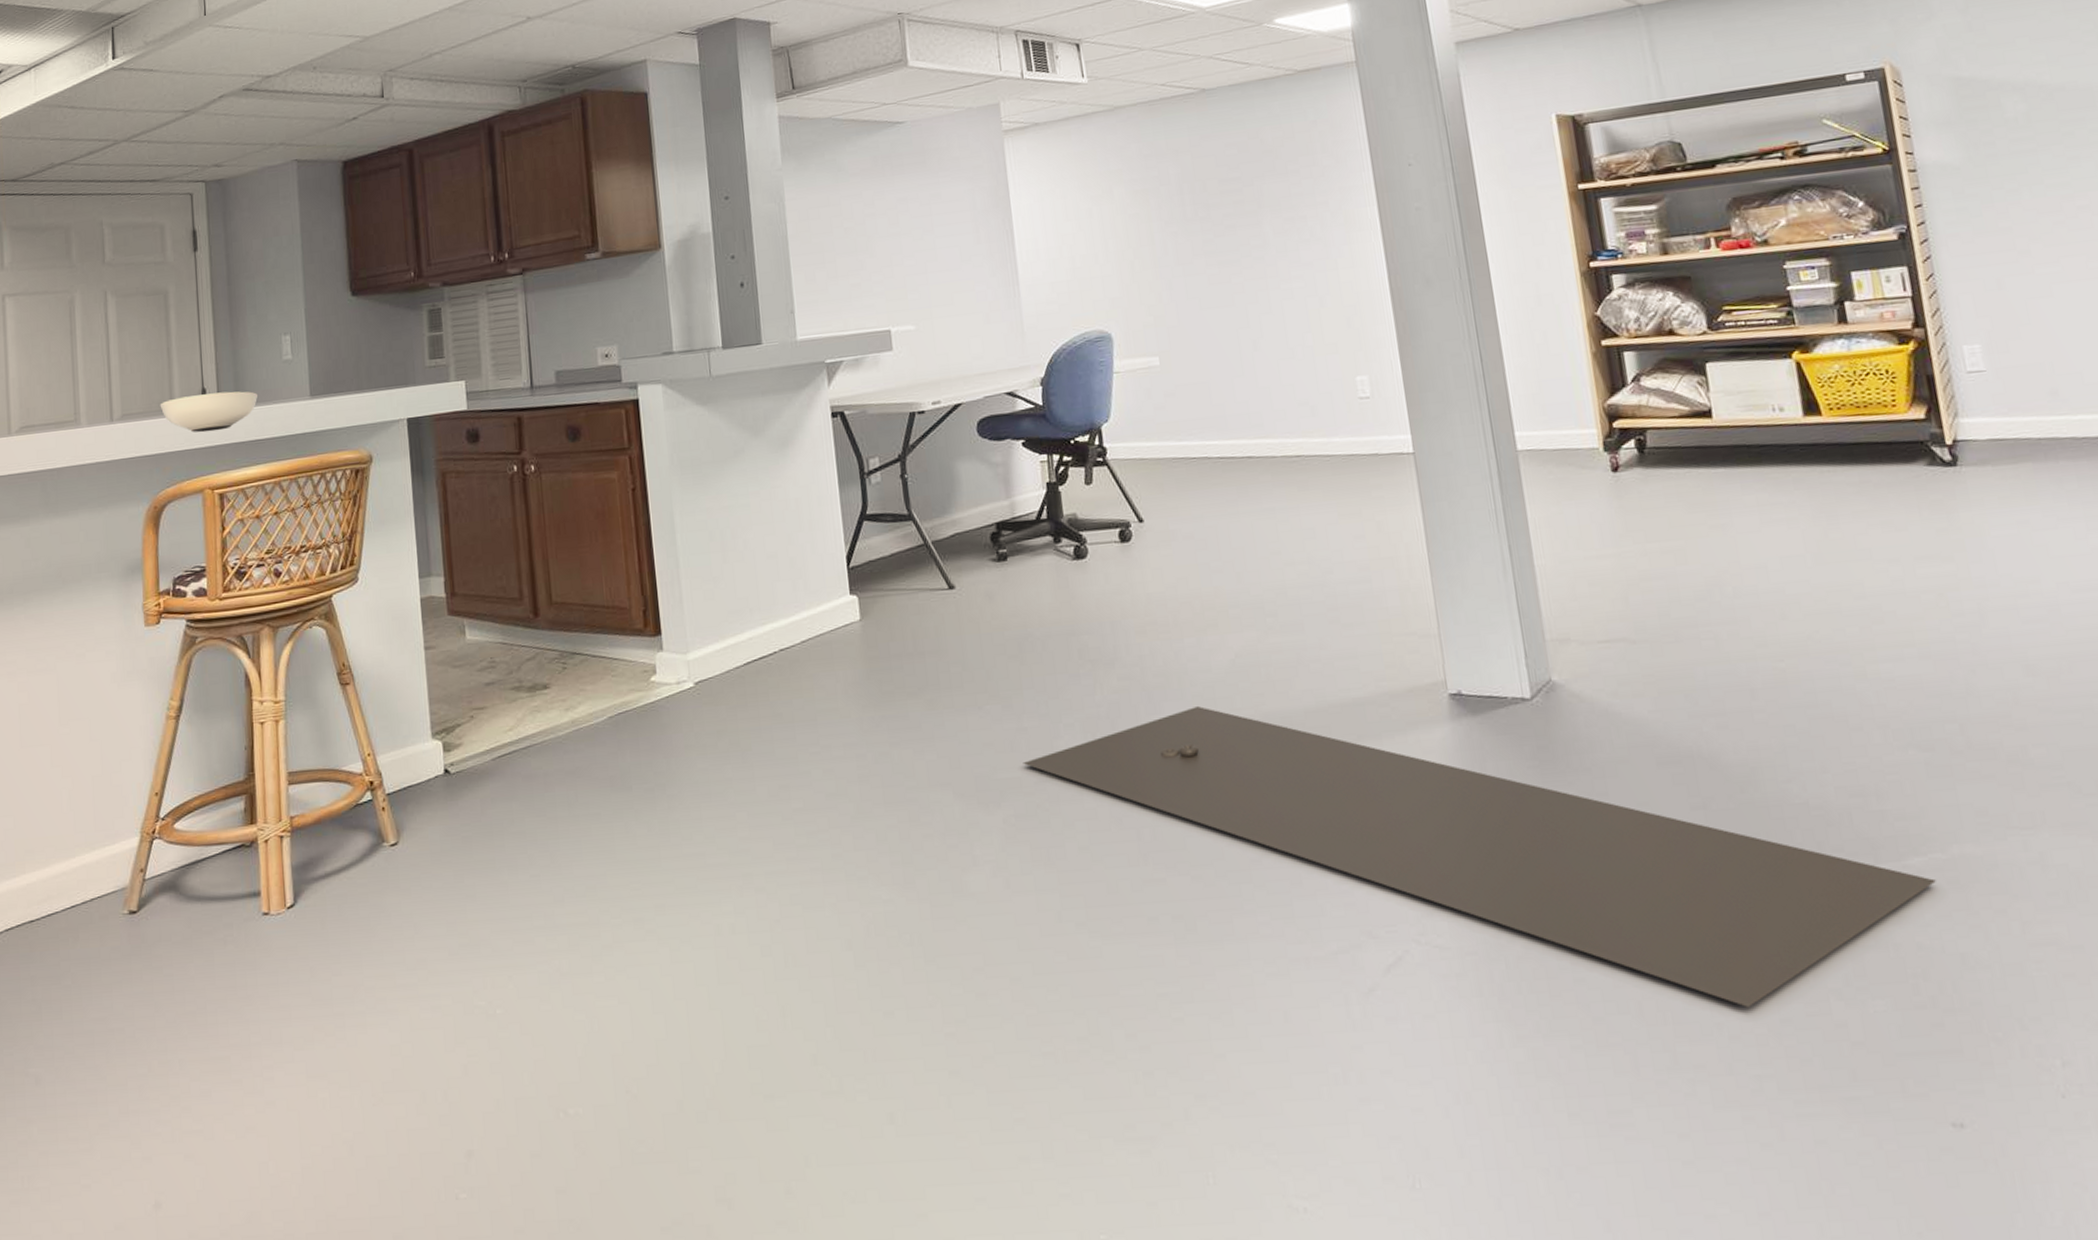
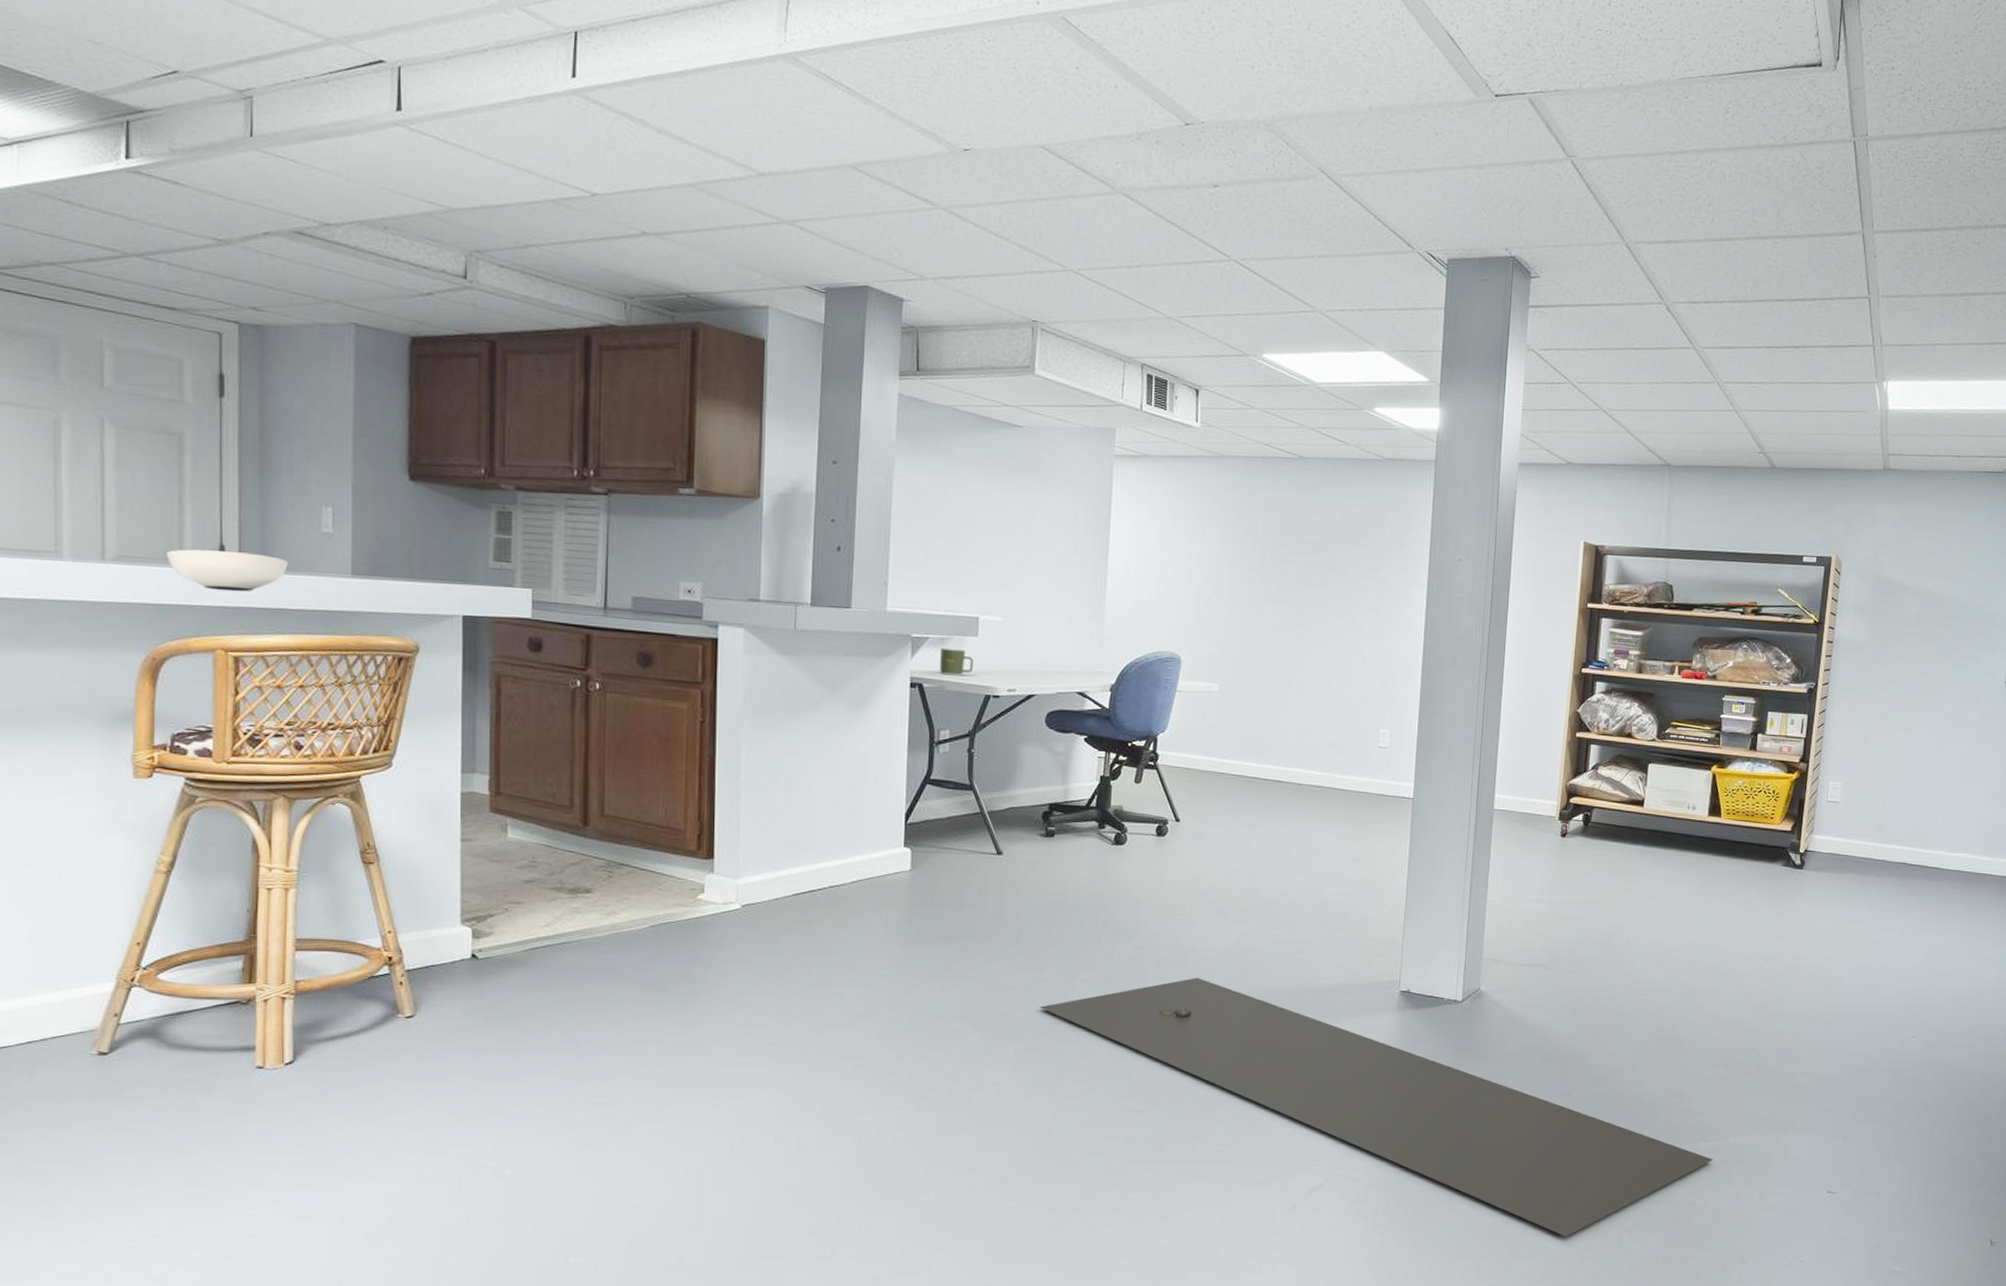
mug: none [857,367,894,399] -> present [940,647,974,676]

